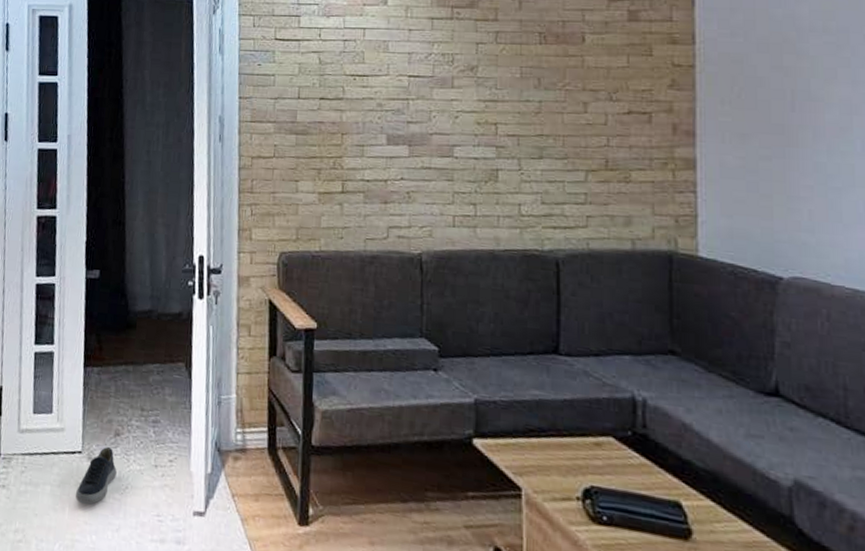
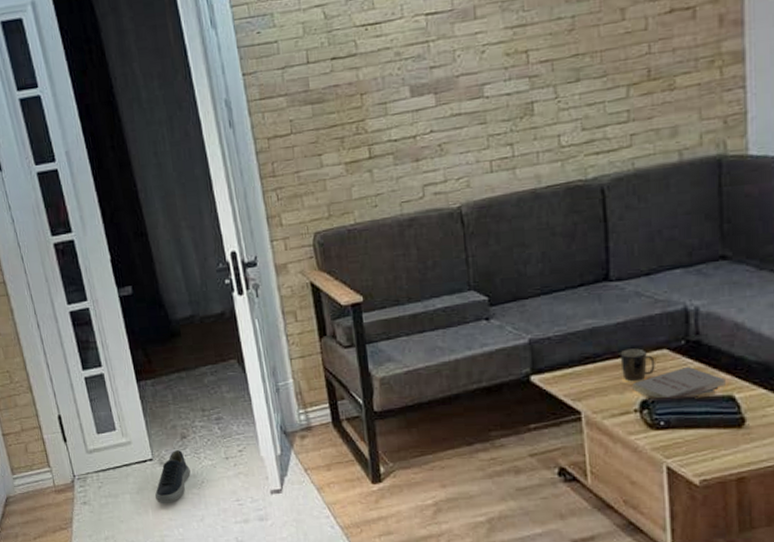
mug: none [565,429,600,469] -> present [620,348,655,383]
books: none [576,459,672,499] -> present [632,366,726,402]

